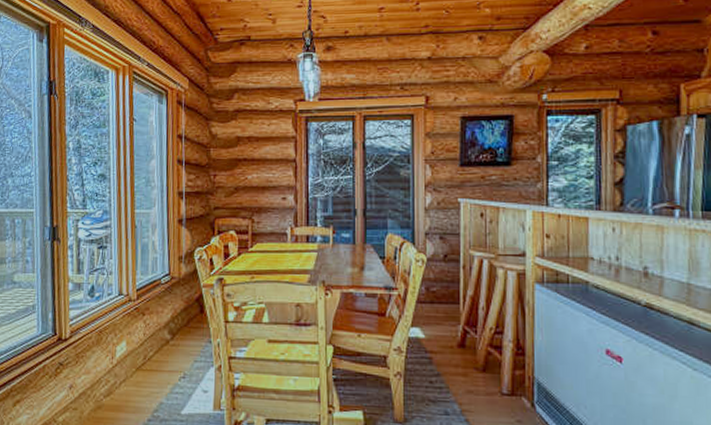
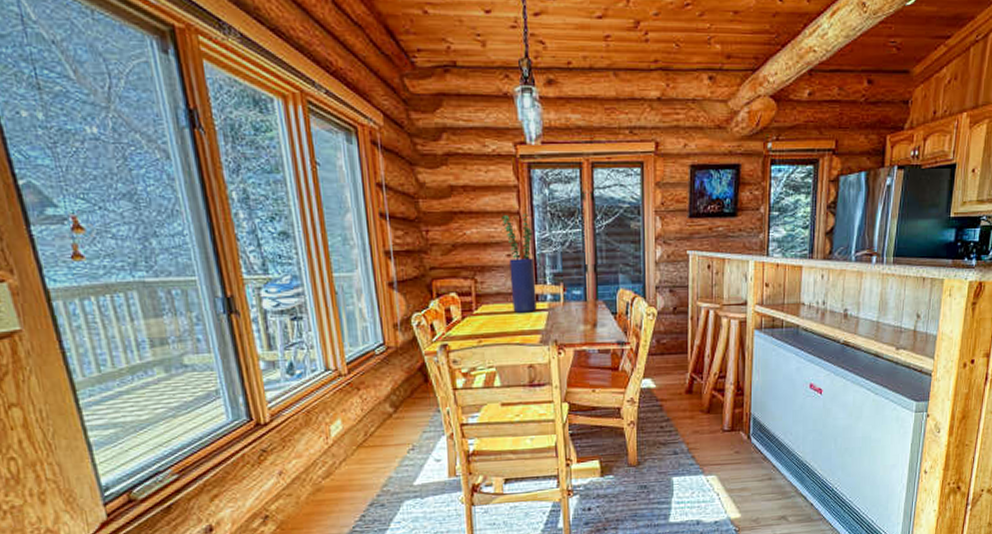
vase: none [279,156,307,252] -> present [501,208,537,313]

